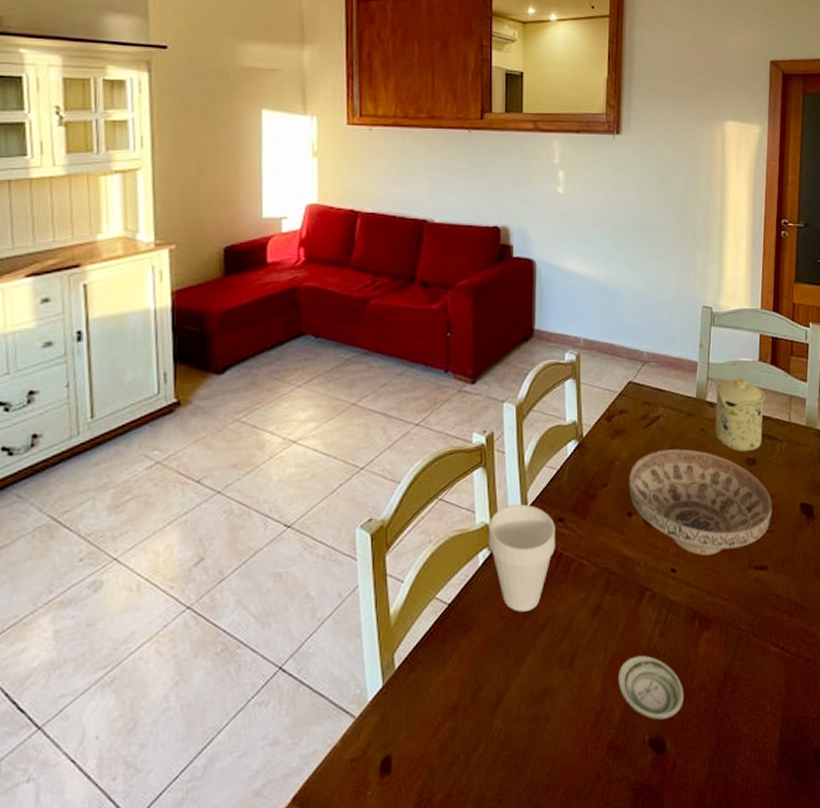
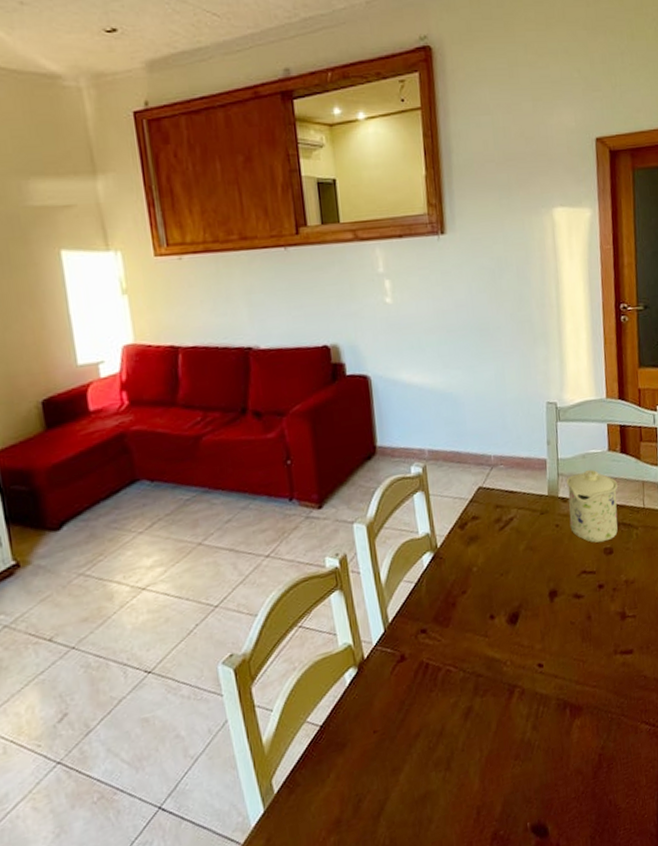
cup: present [489,504,555,612] -> none [351,620,421,725]
saucer: present [618,655,684,720] -> none [495,749,562,808]
decorative bowl: present [629,448,772,556] -> none [487,546,634,648]

